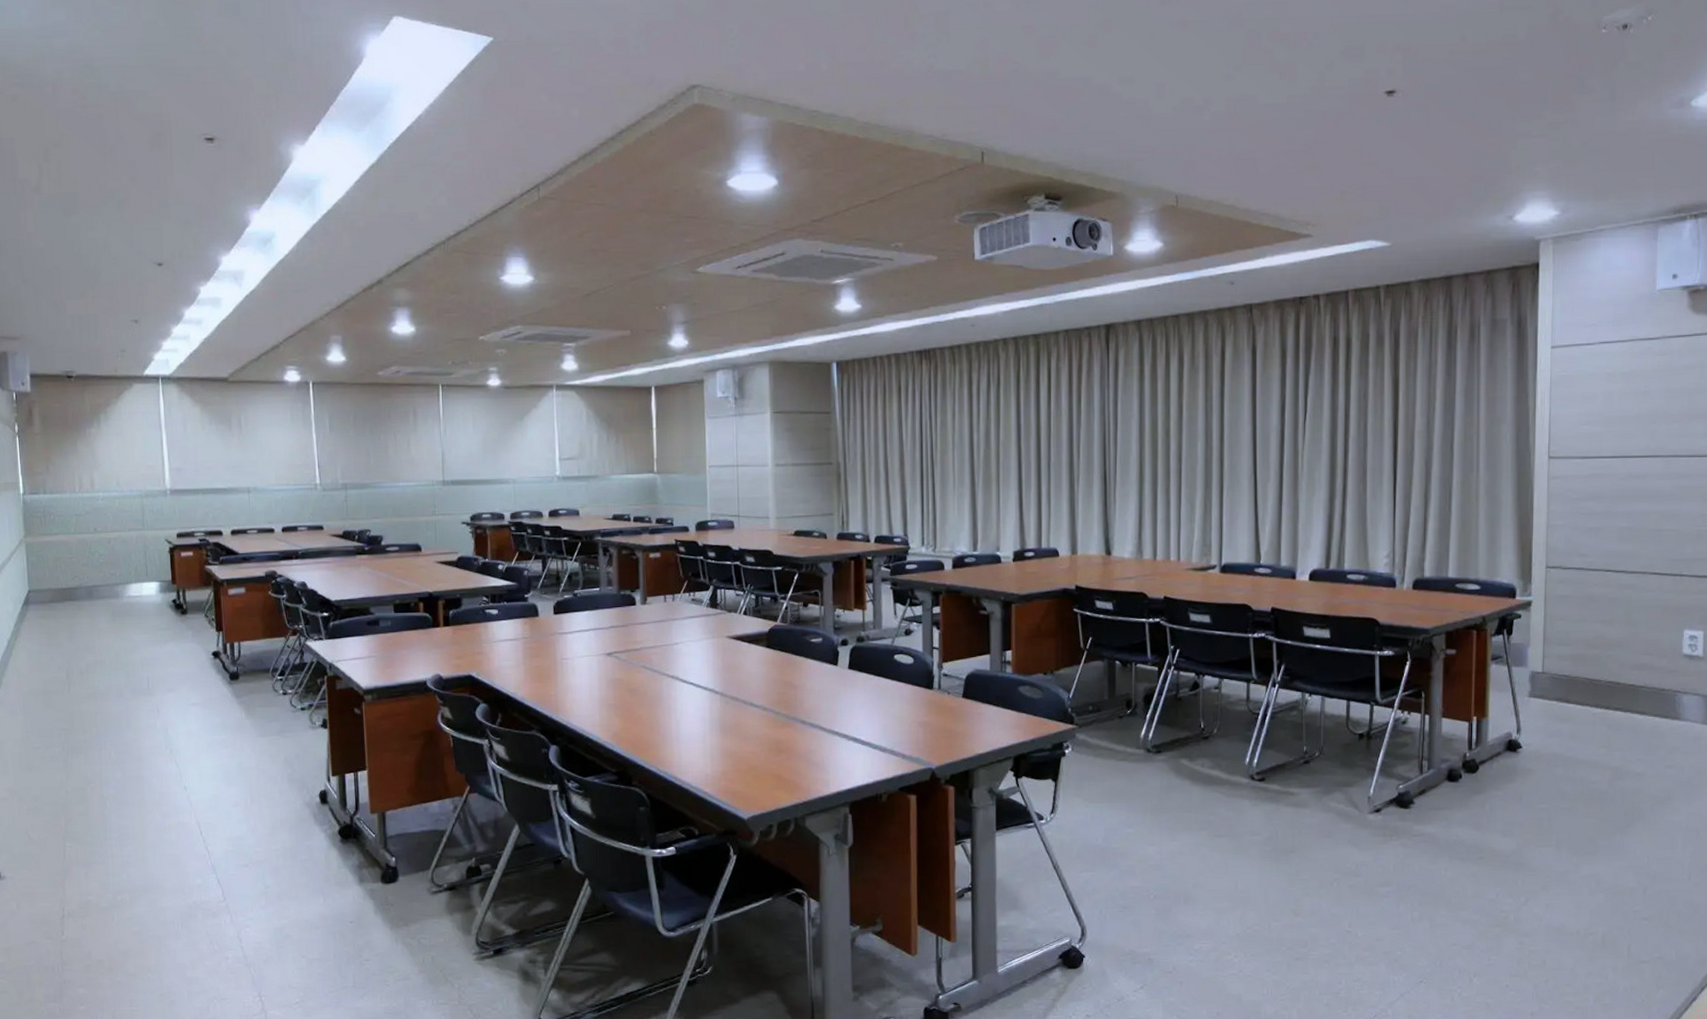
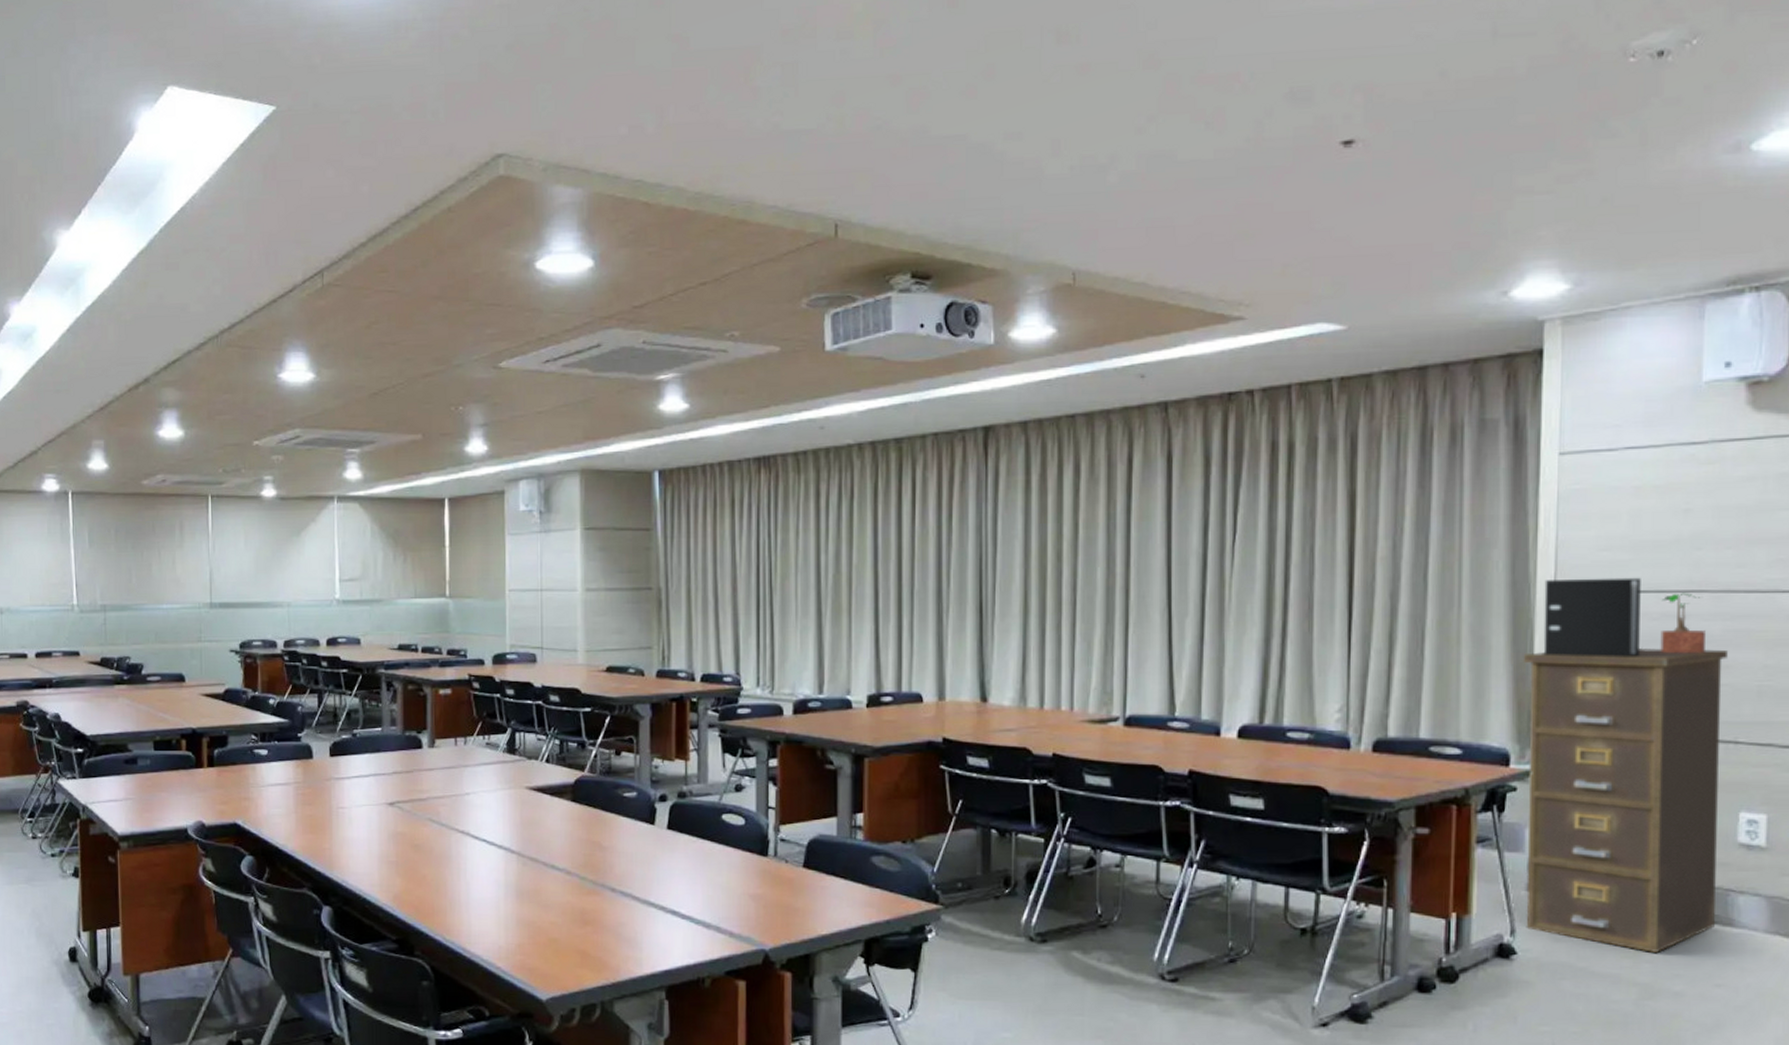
filing cabinet: none [1525,501,1675,743] -> present [1523,647,1728,953]
binder: none [1540,446,1612,510] -> present [1543,577,1641,658]
potted plant: none [1626,457,1659,506] -> present [1660,593,1705,654]

